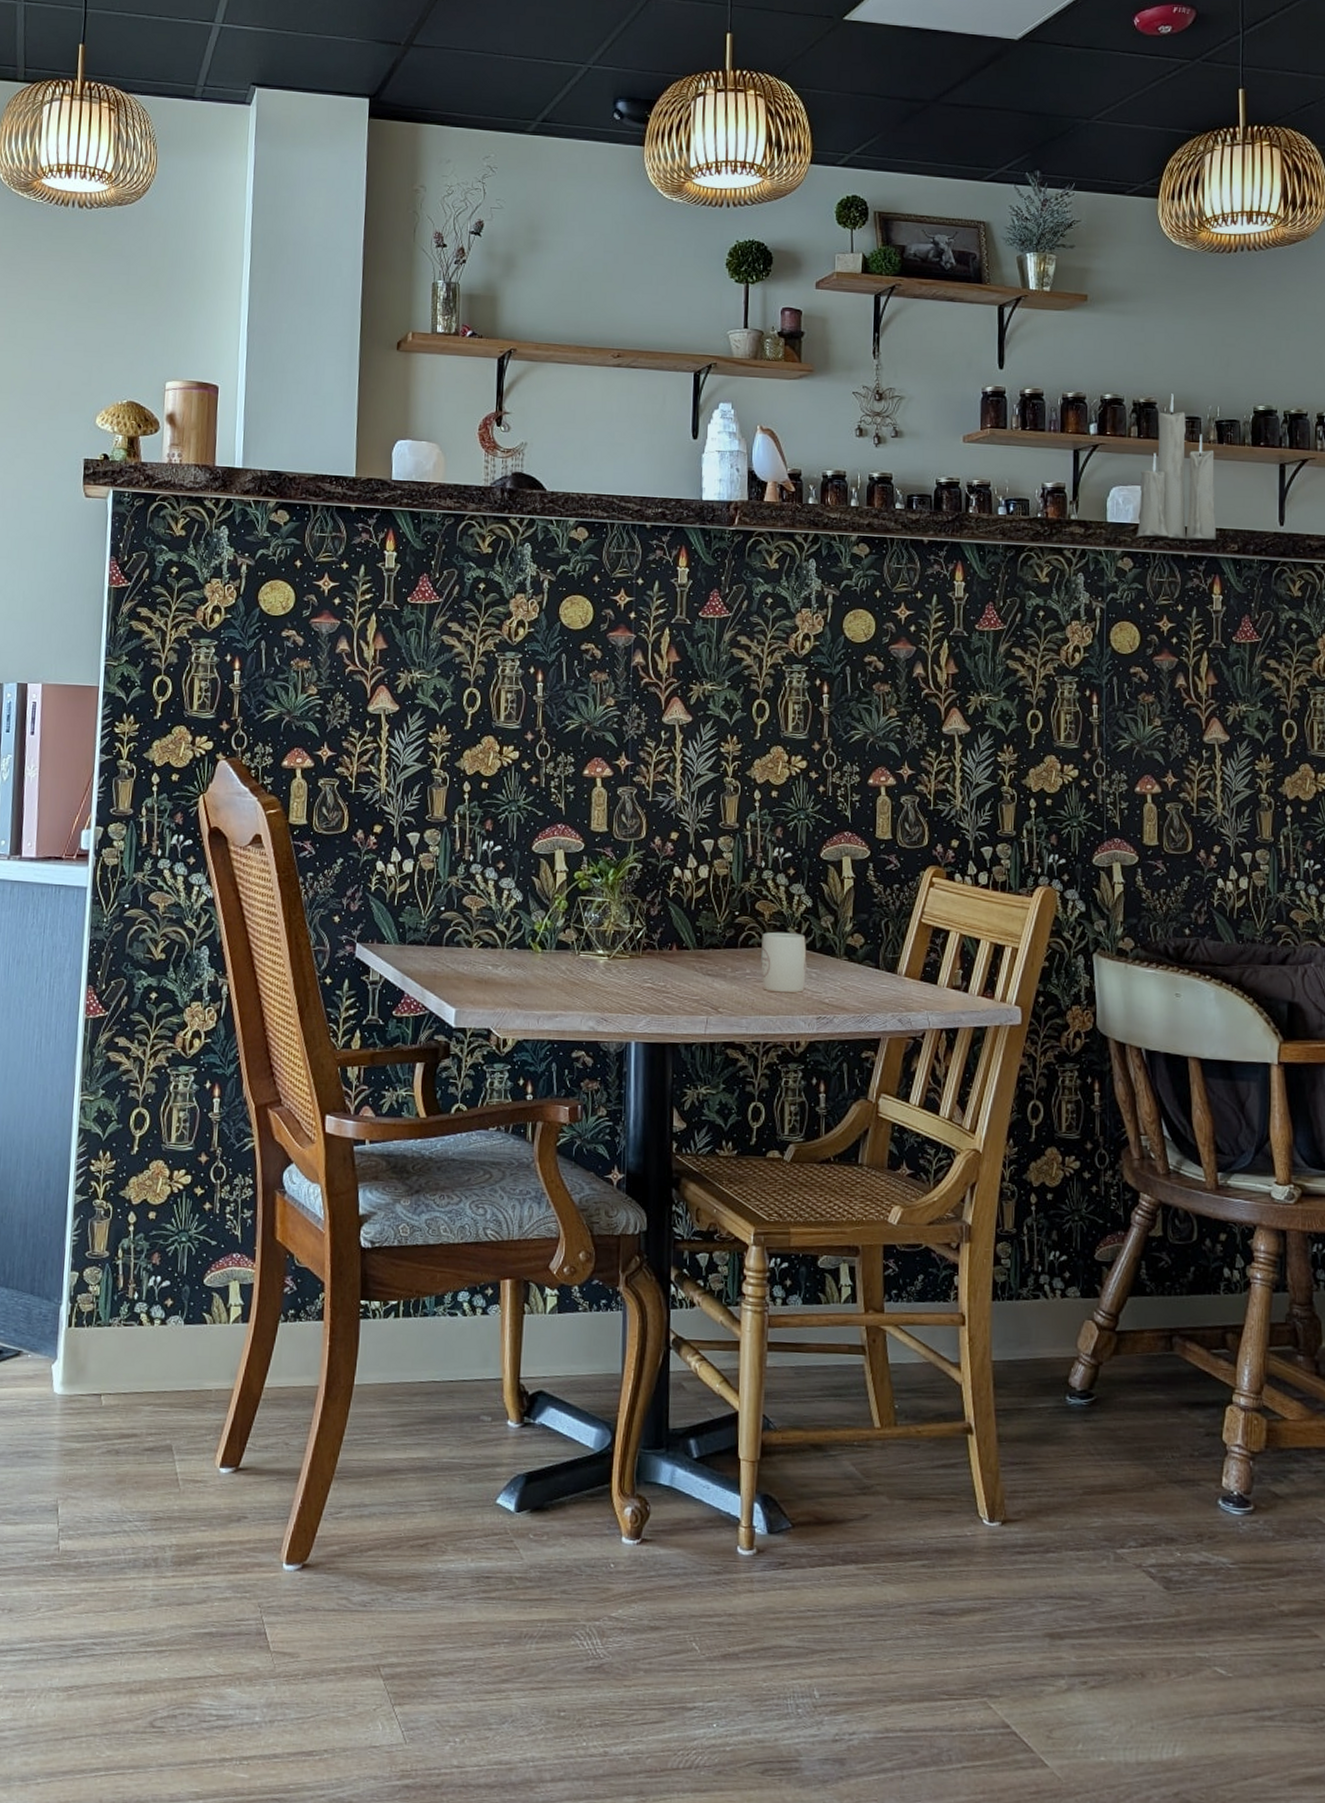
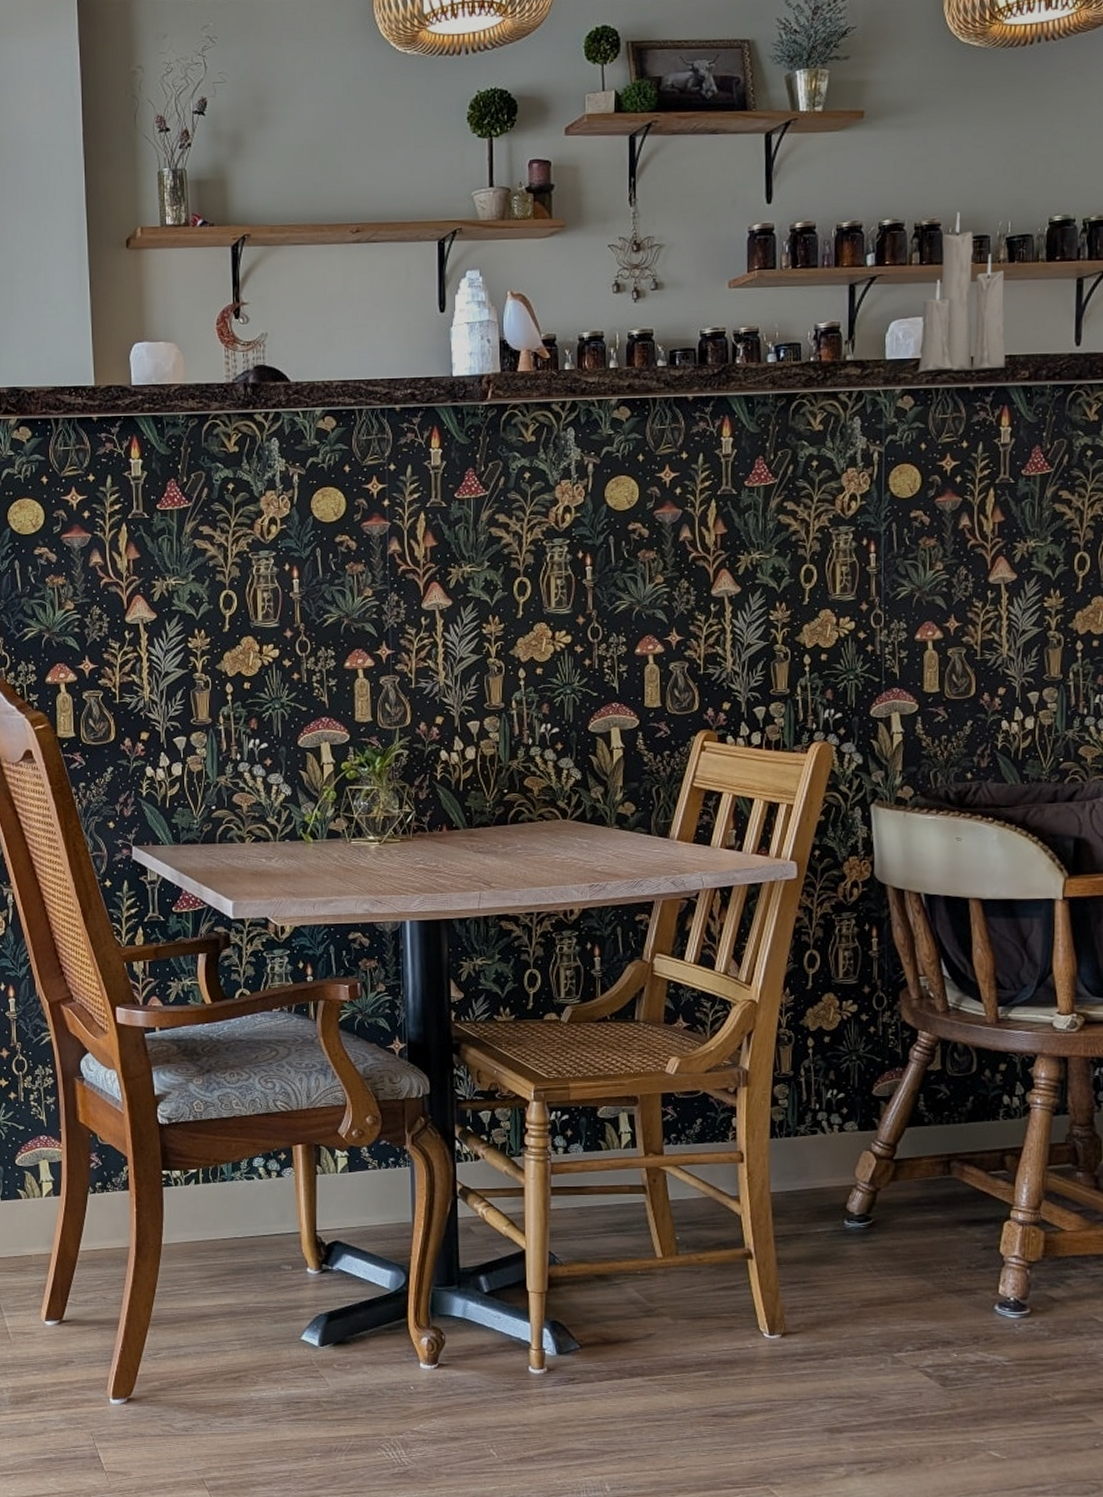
mug: present [761,931,807,994] -> none [532,806,578,865]

